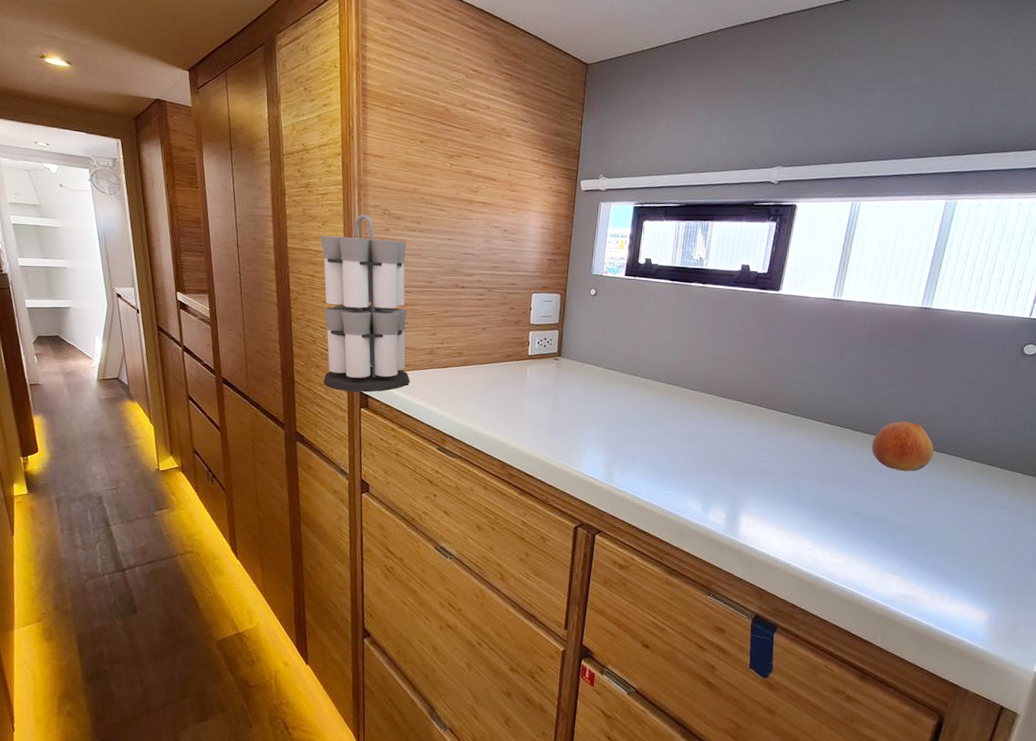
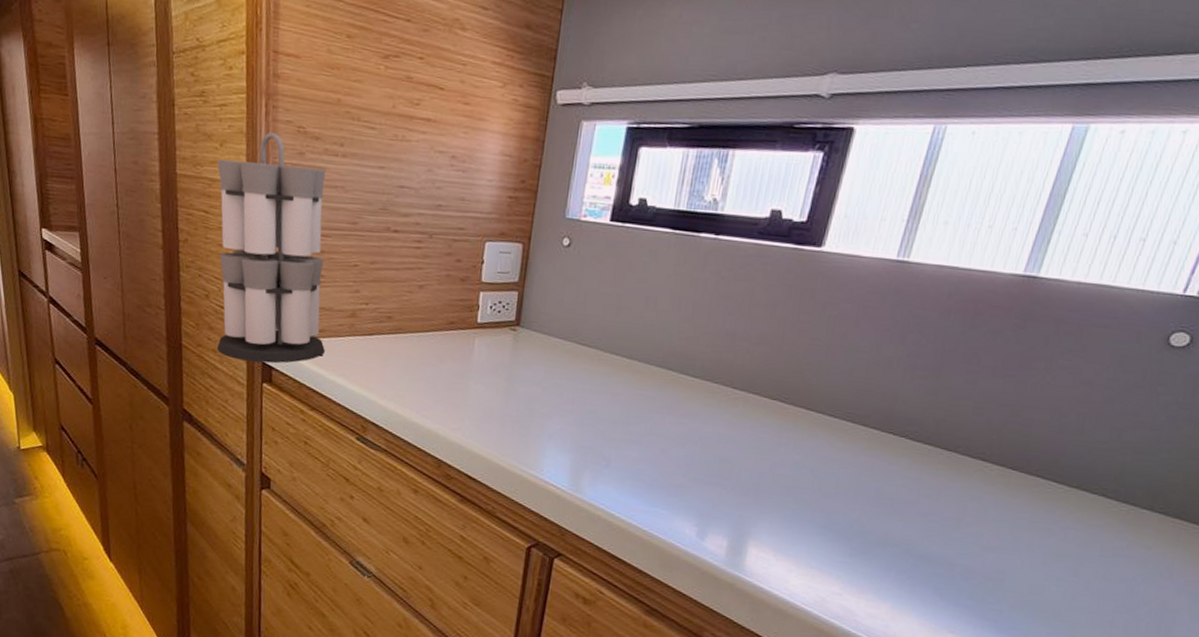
fruit: present [872,421,934,472] -> none [935,431,1025,500]

